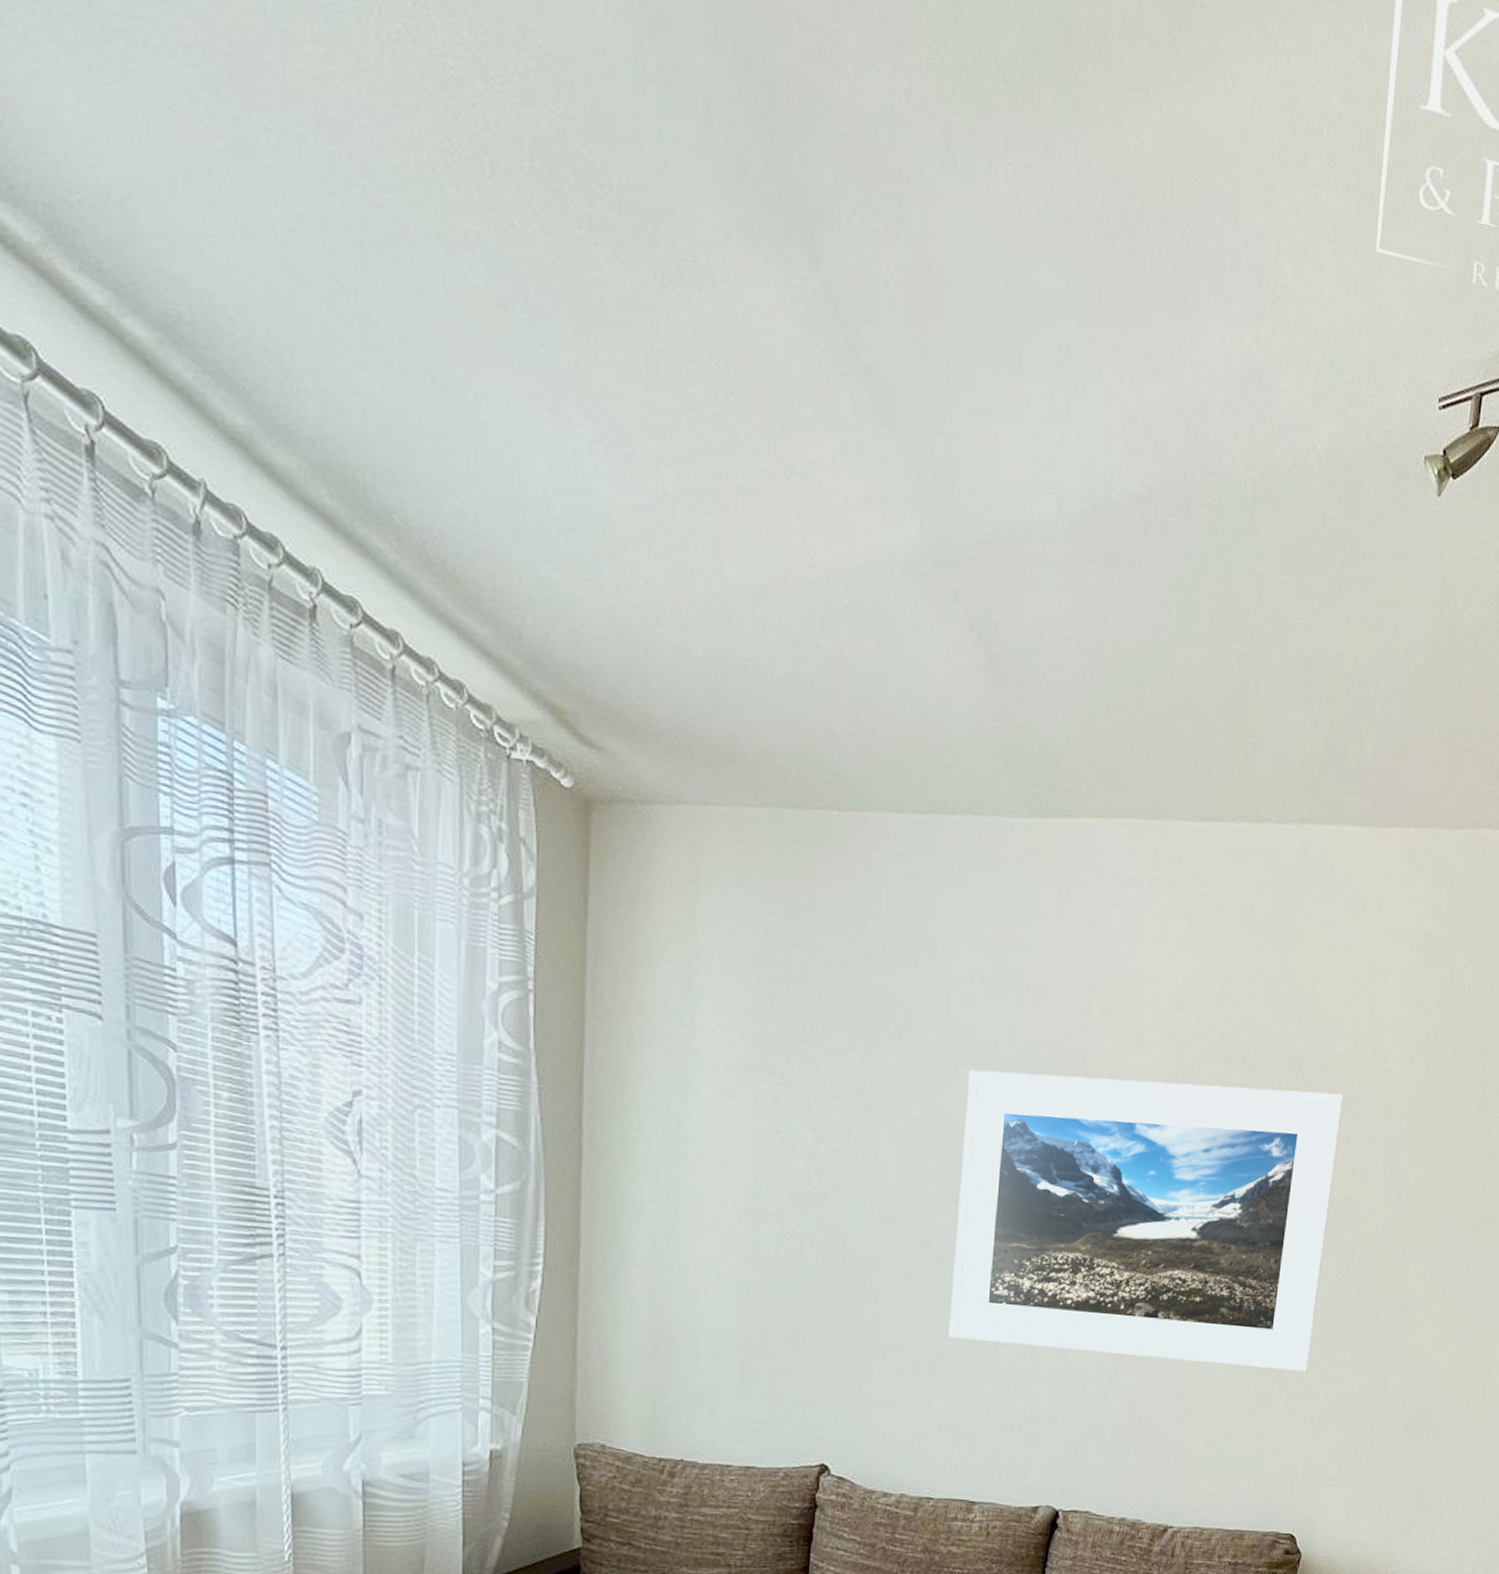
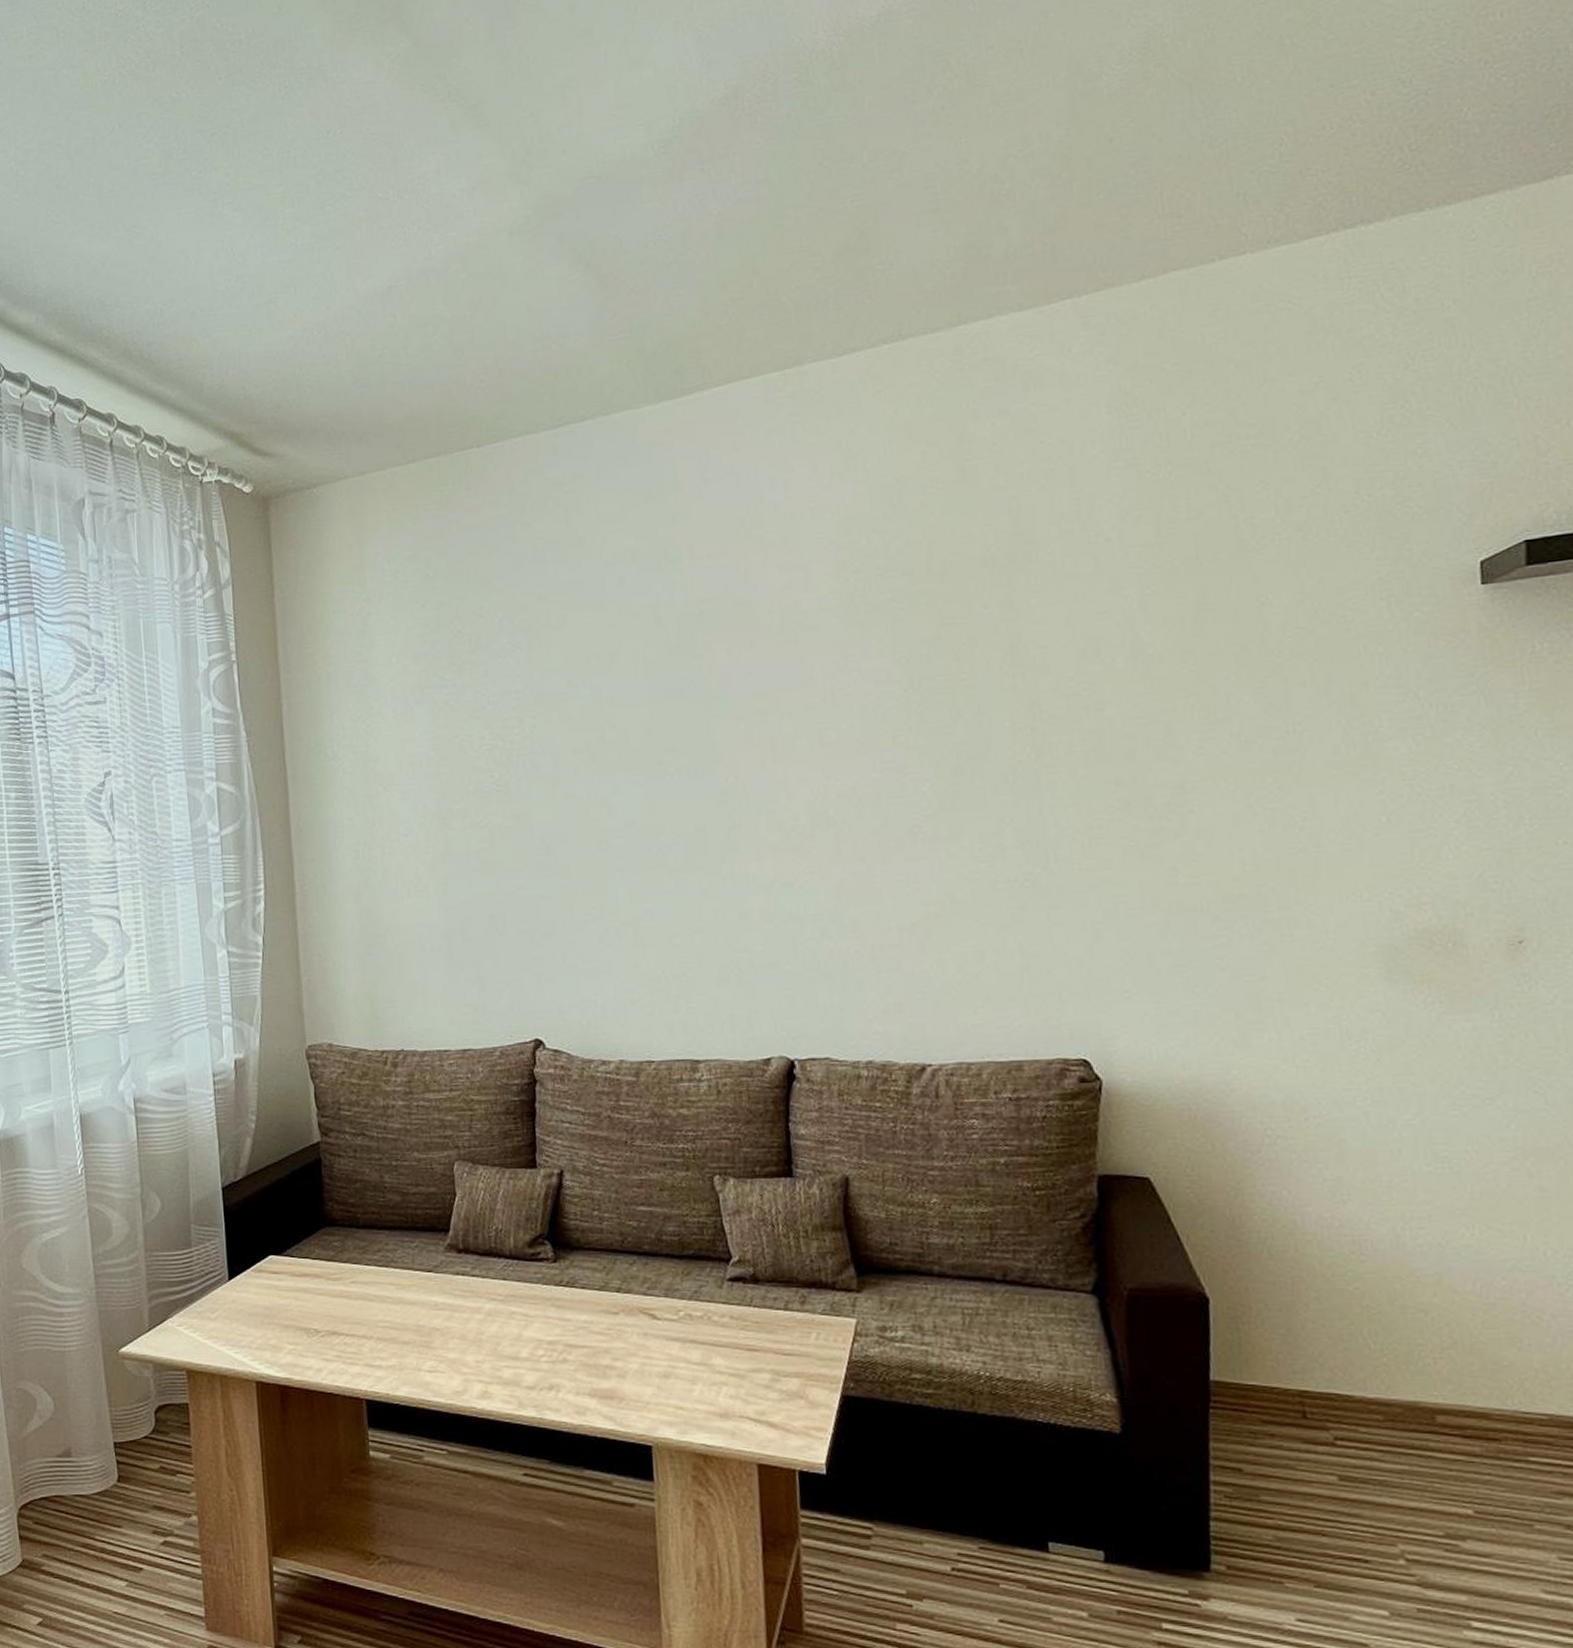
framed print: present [948,1070,1344,1373] -> none [632,577,1069,899]

